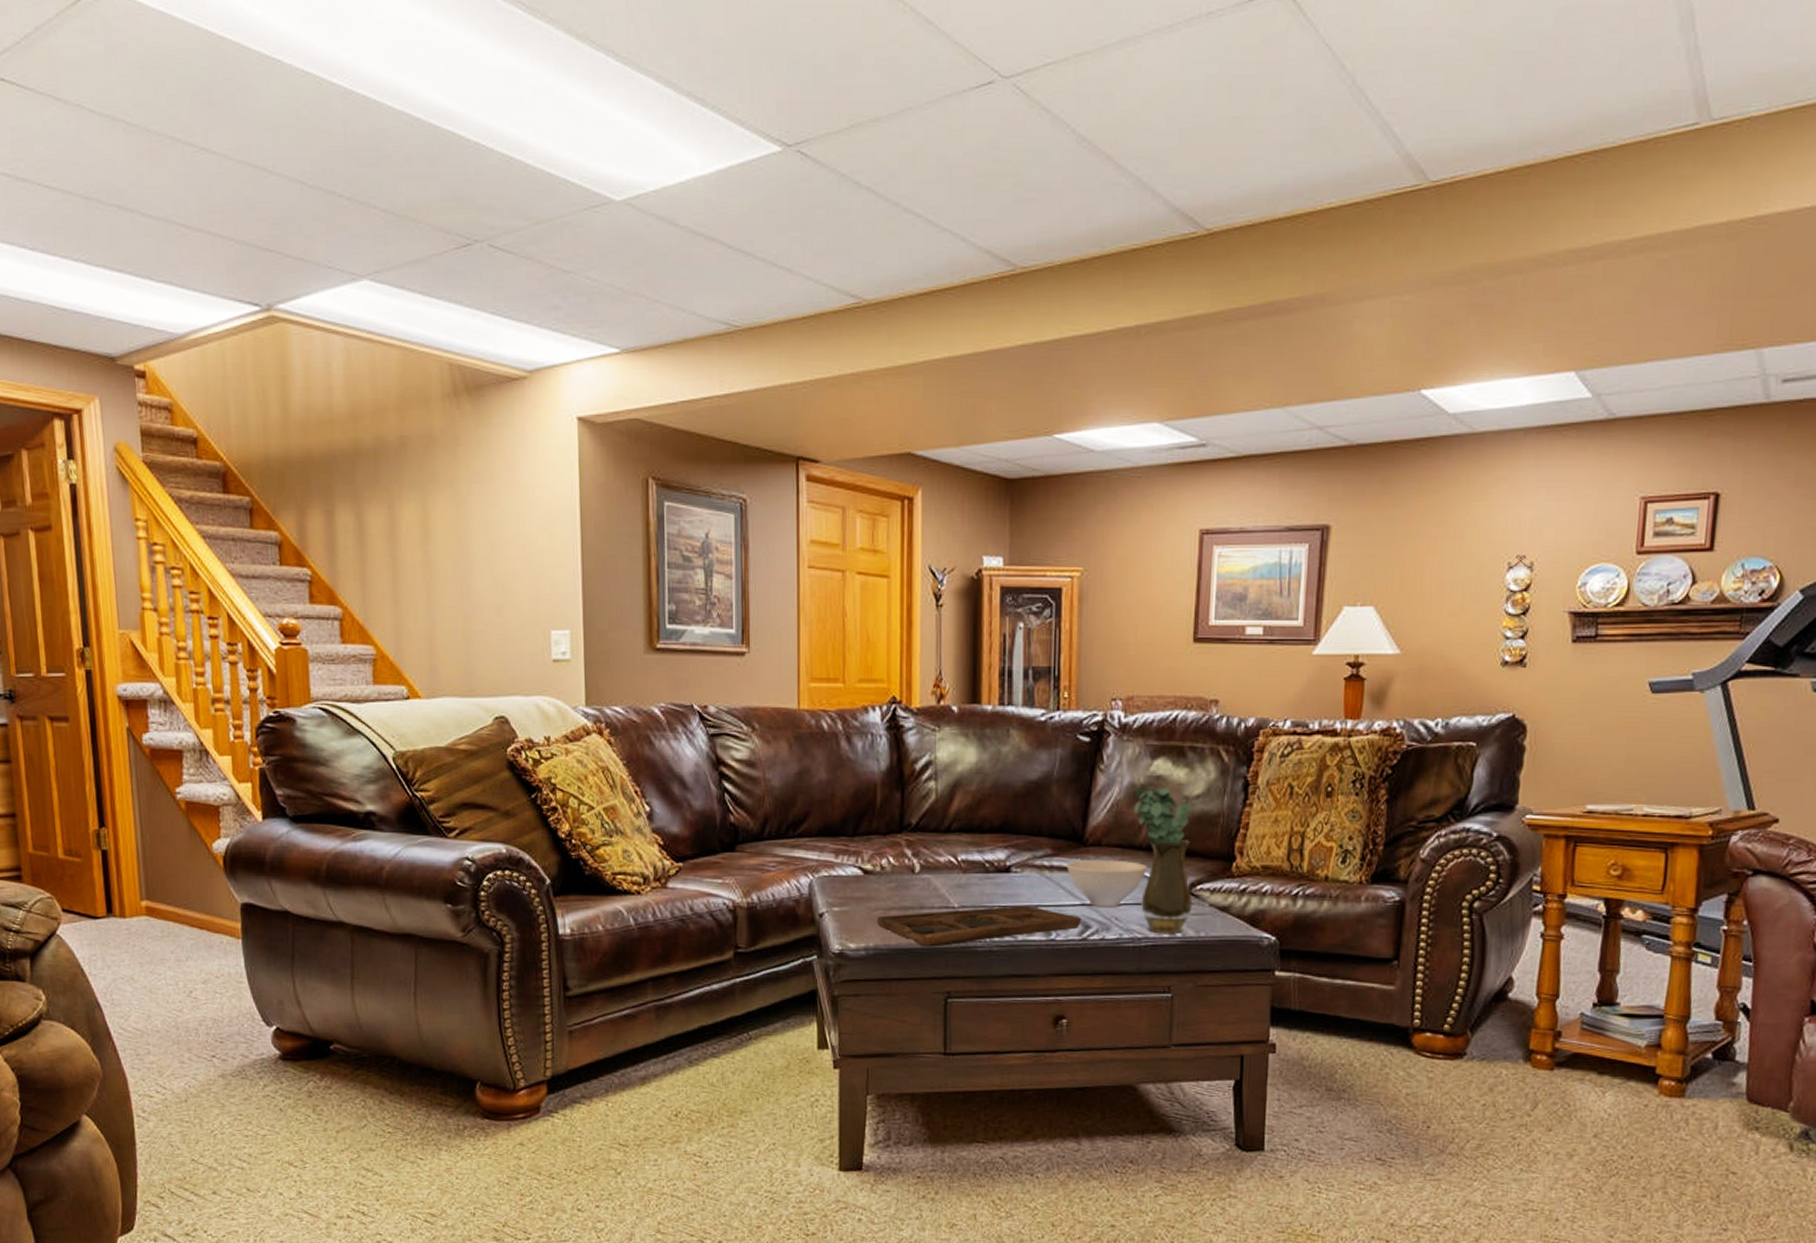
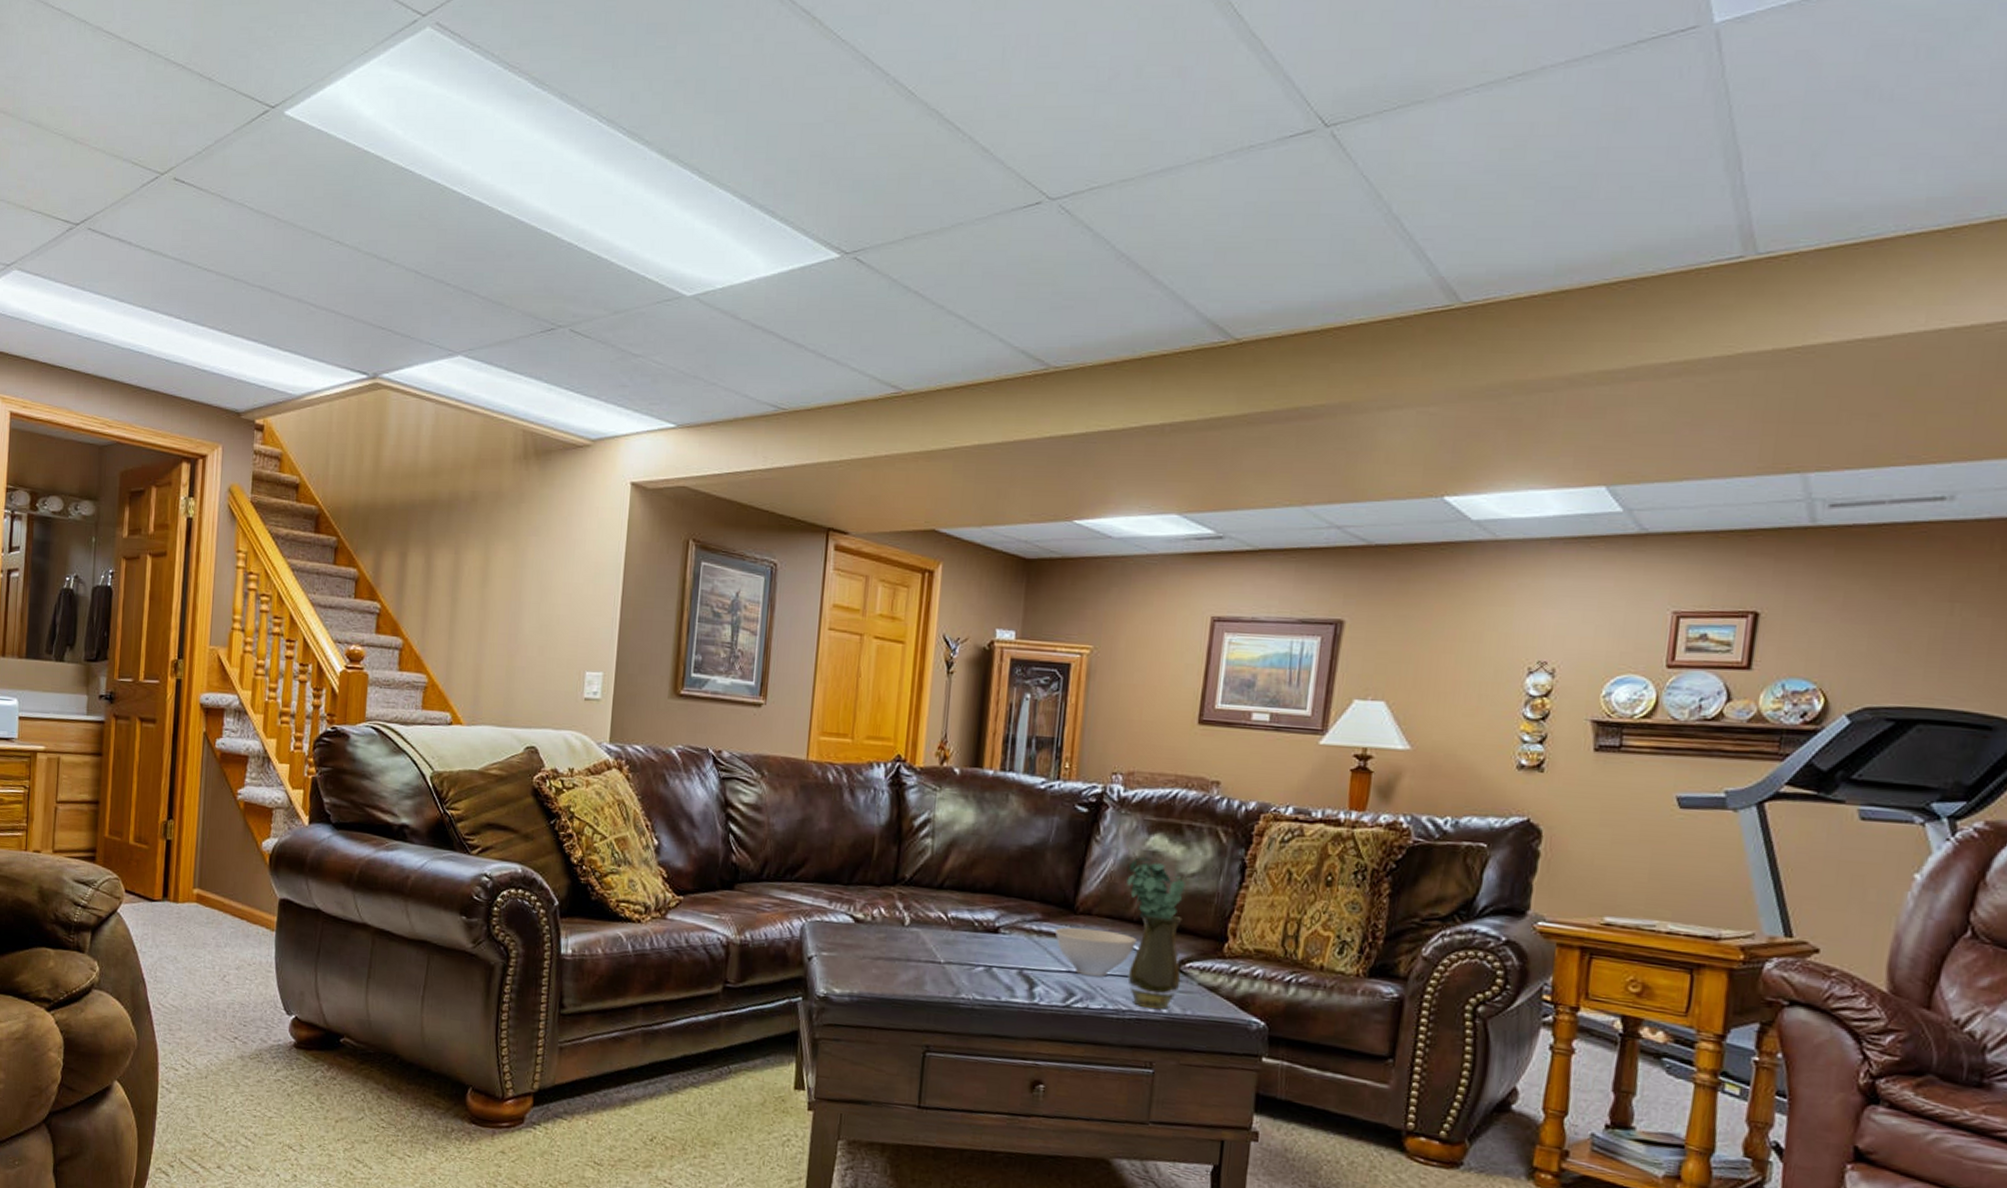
decorative tray: present [876,906,1081,947] -> none [863,964,1066,1000]

